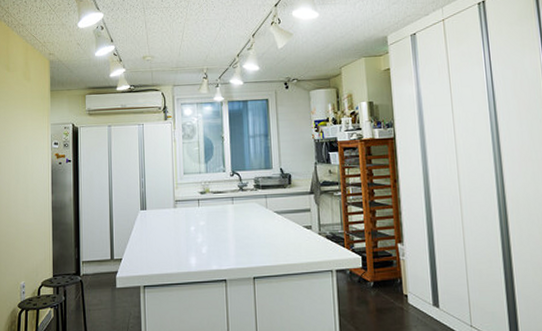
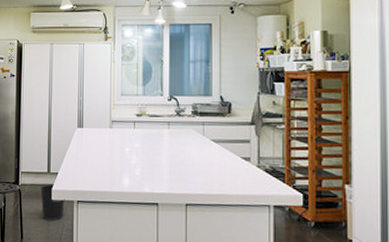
wastebasket: none [104,271,131,310] -> present [40,184,65,221]

